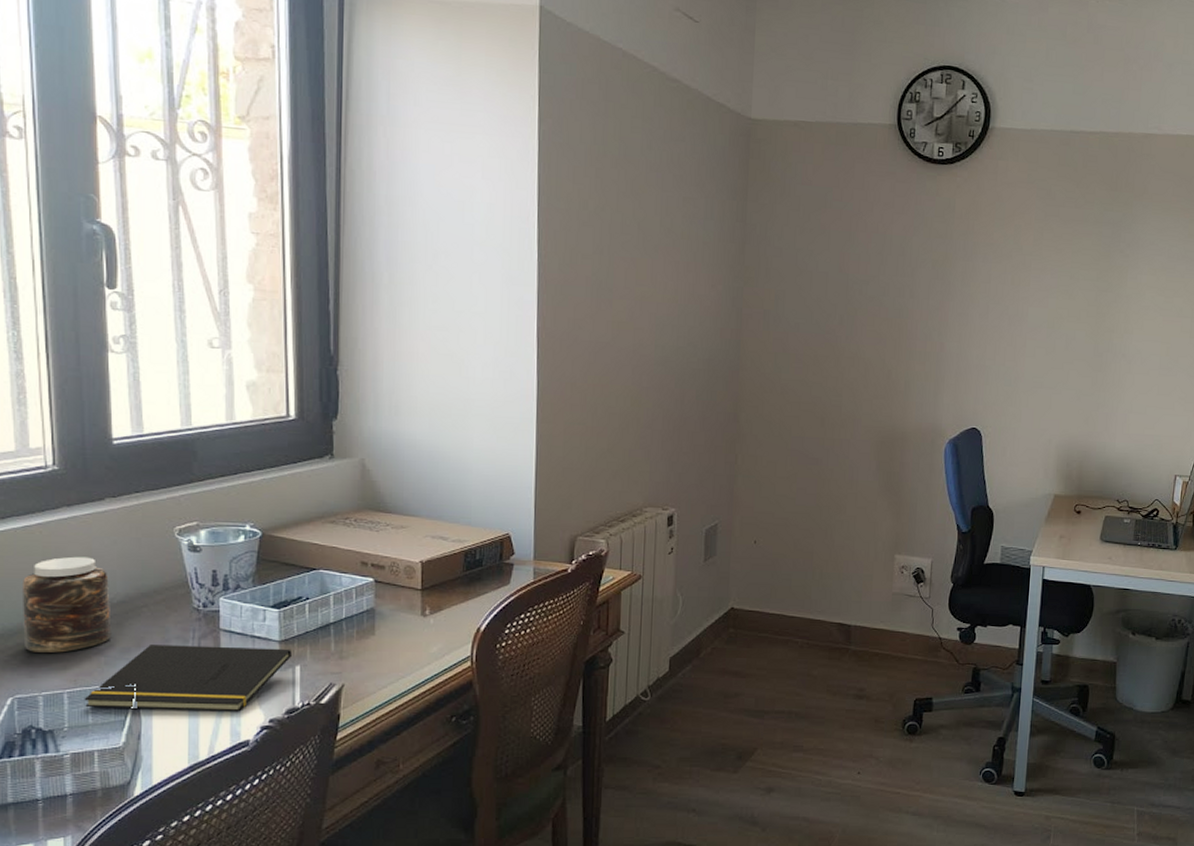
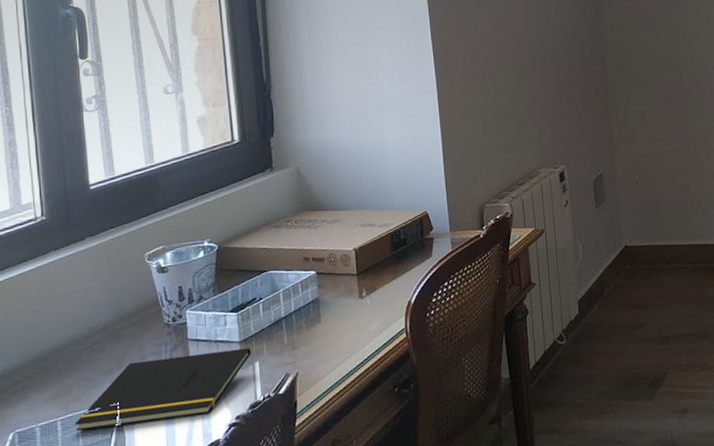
jar: present [21,556,112,653] -> none [18,292,96,388]

